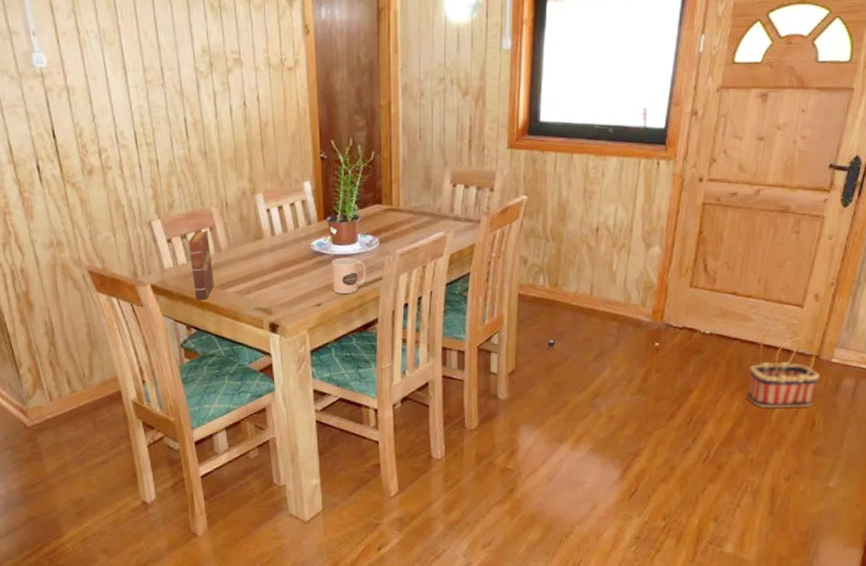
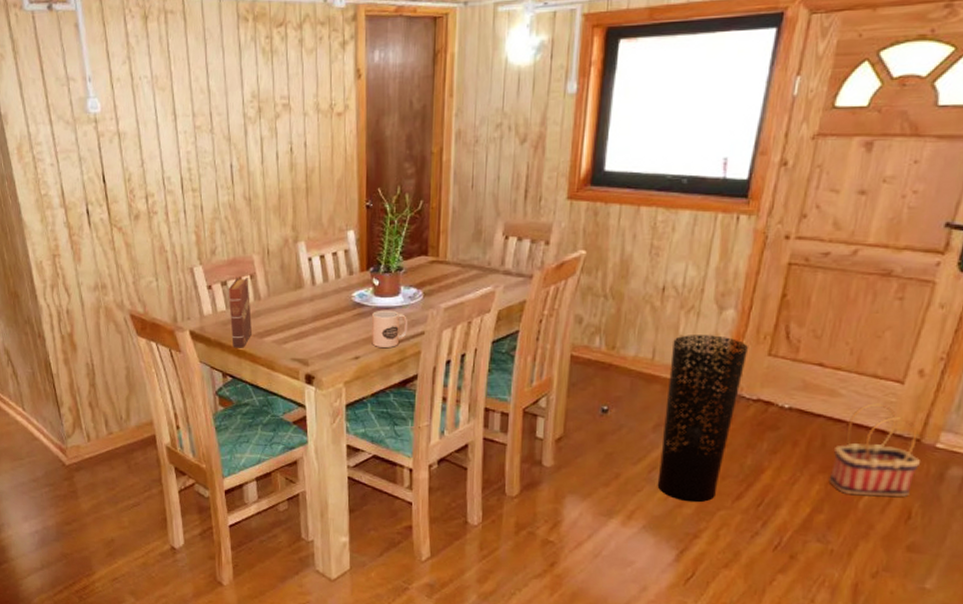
umbrella stand: none [601,270,674,424] -> present [657,335,749,503]

